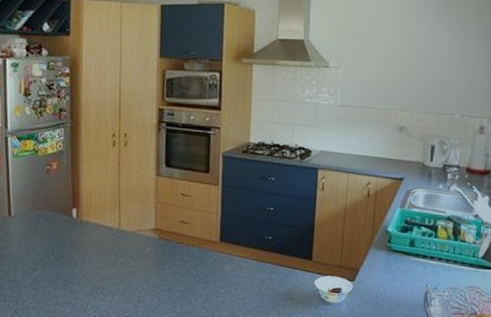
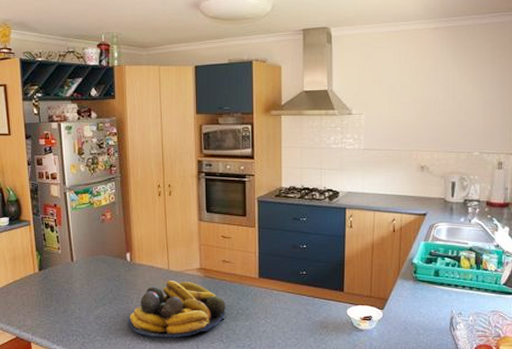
fruit bowl: none [69,241,182,307] -> present [128,281,227,338]

